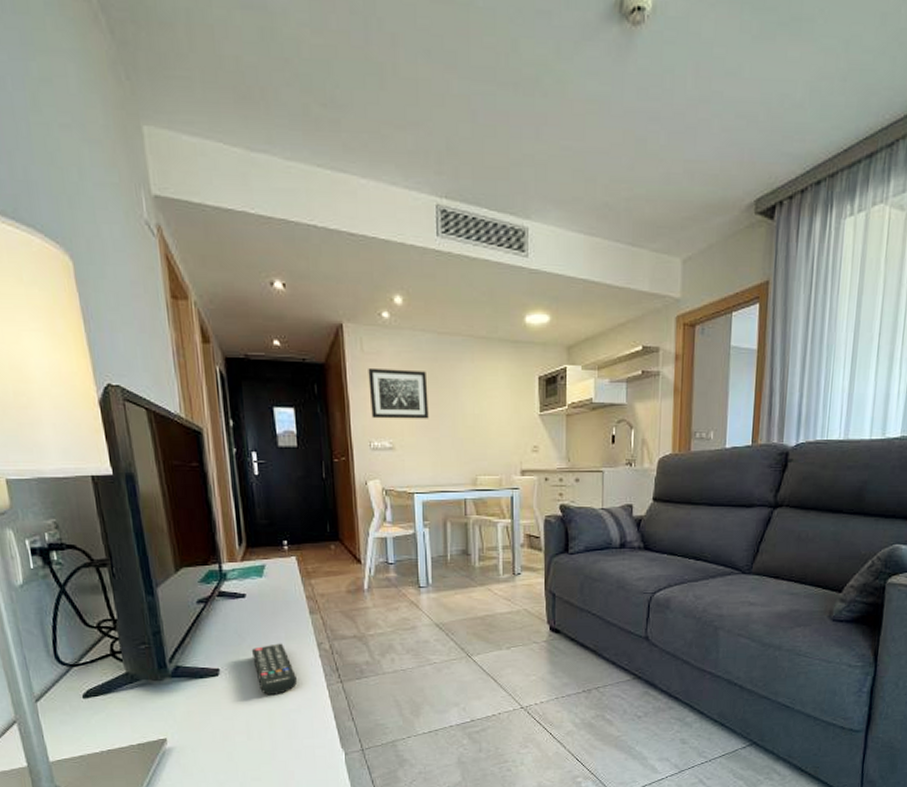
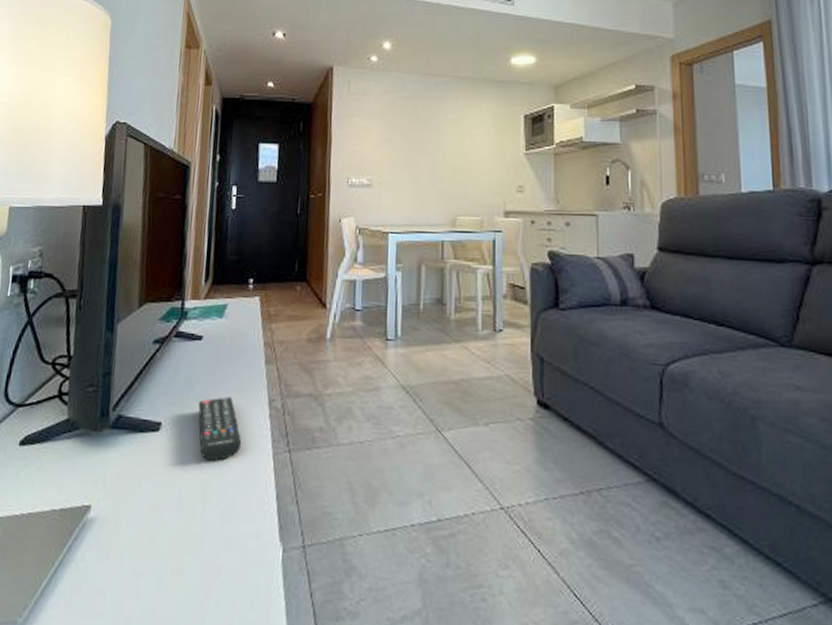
wall art: present [368,367,429,419] -> none [352,106,410,157]

